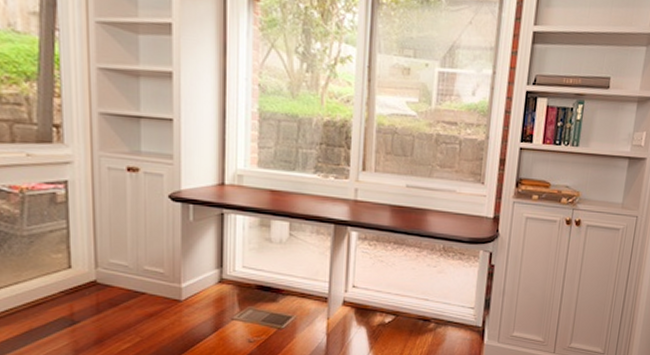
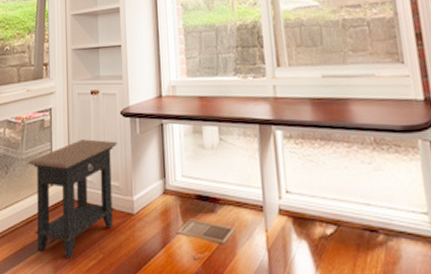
side table: none [31,220,164,342] -> present [27,139,118,259]

